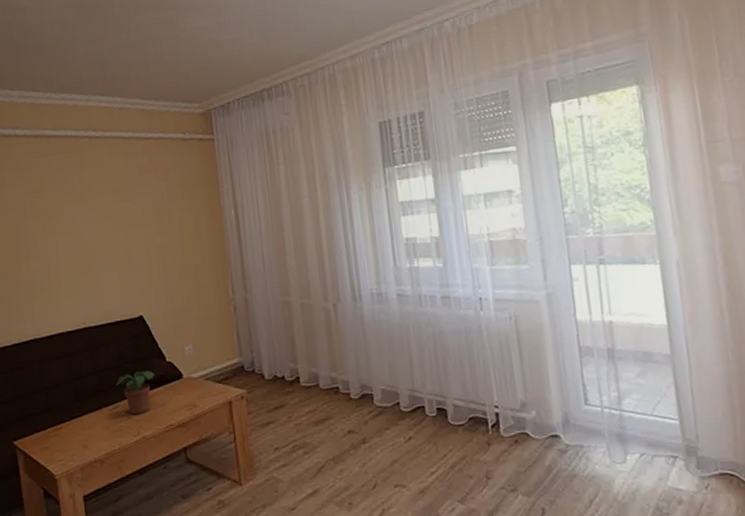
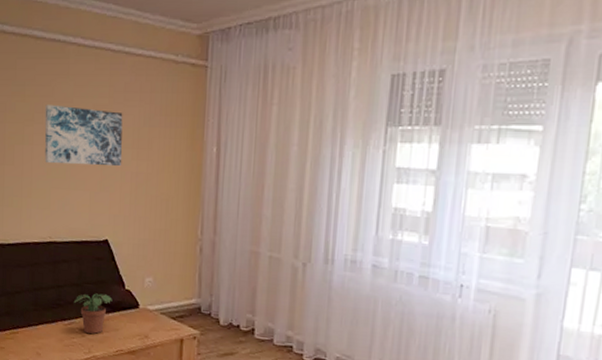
wall art: none [64,192,147,252] -> present [44,104,123,167]

